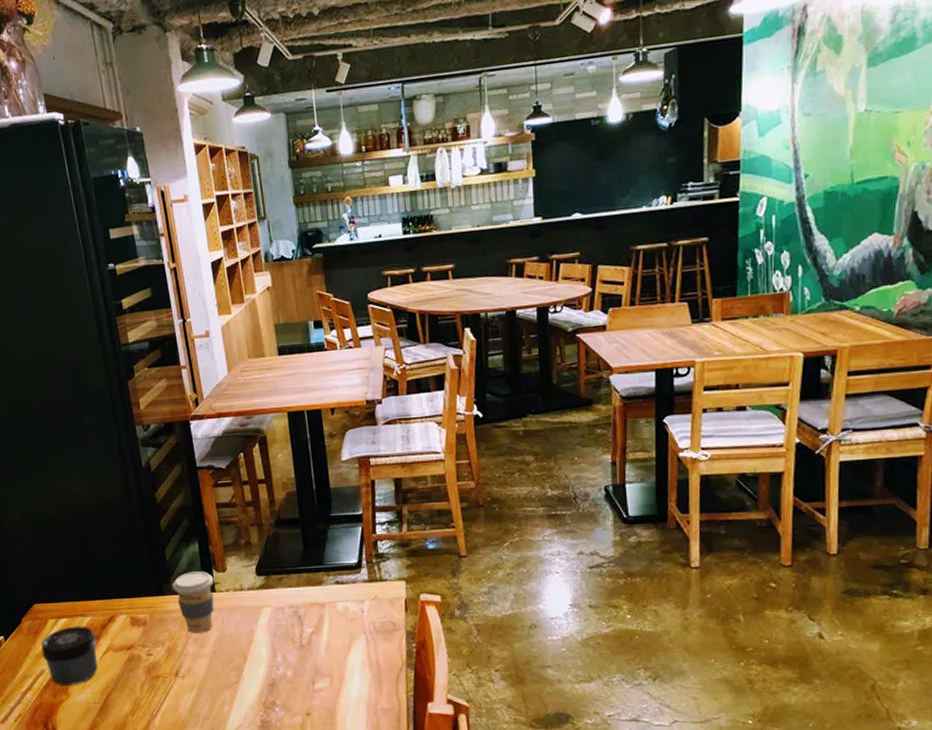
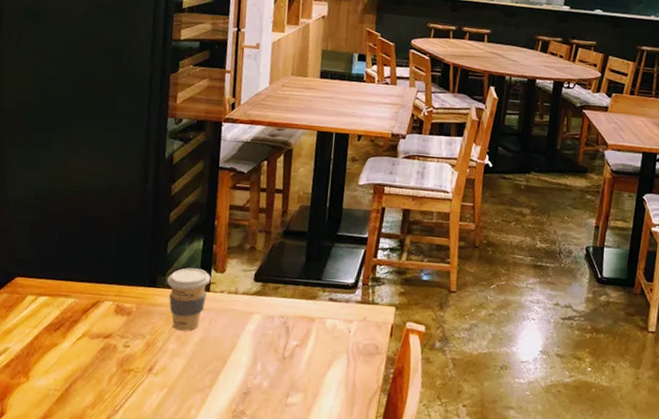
jar: present [41,626,98,685] -> none [10,305,74,368]

